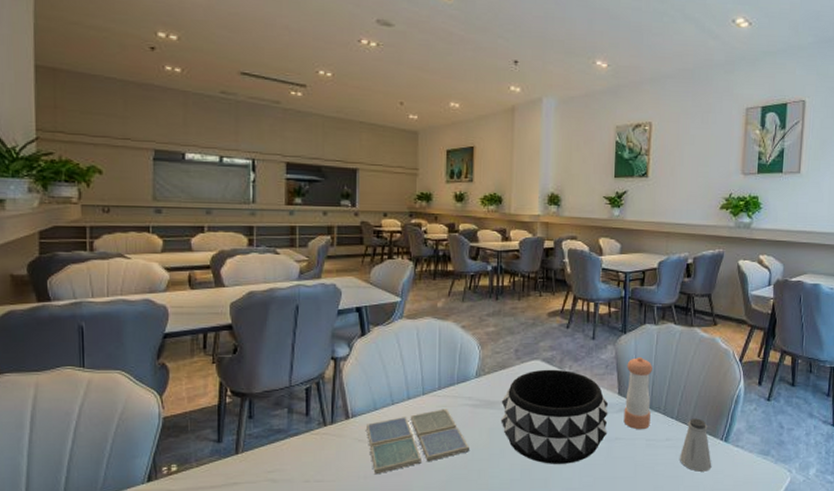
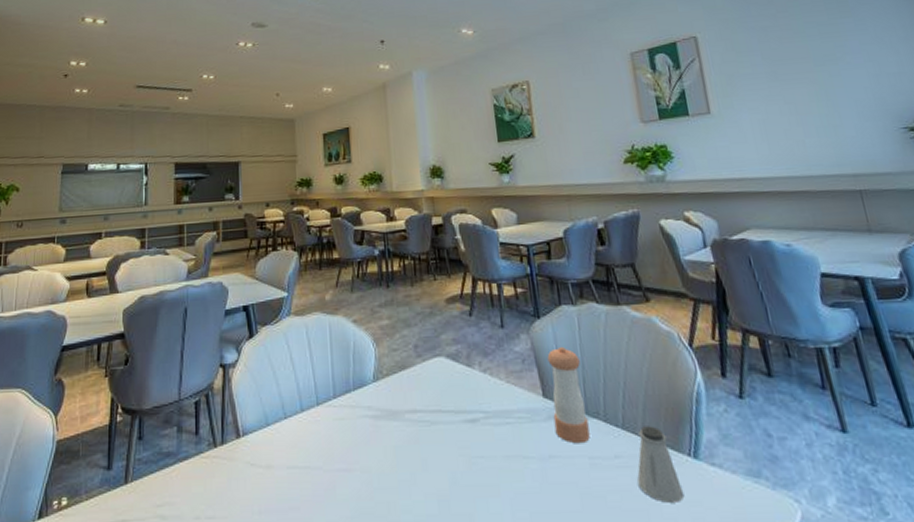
drink coaster: present [367,409,469,475] -> none [259,422,374,509]
decorative bowl: present [500,369,609,464] -> none [405,367,538,493]

